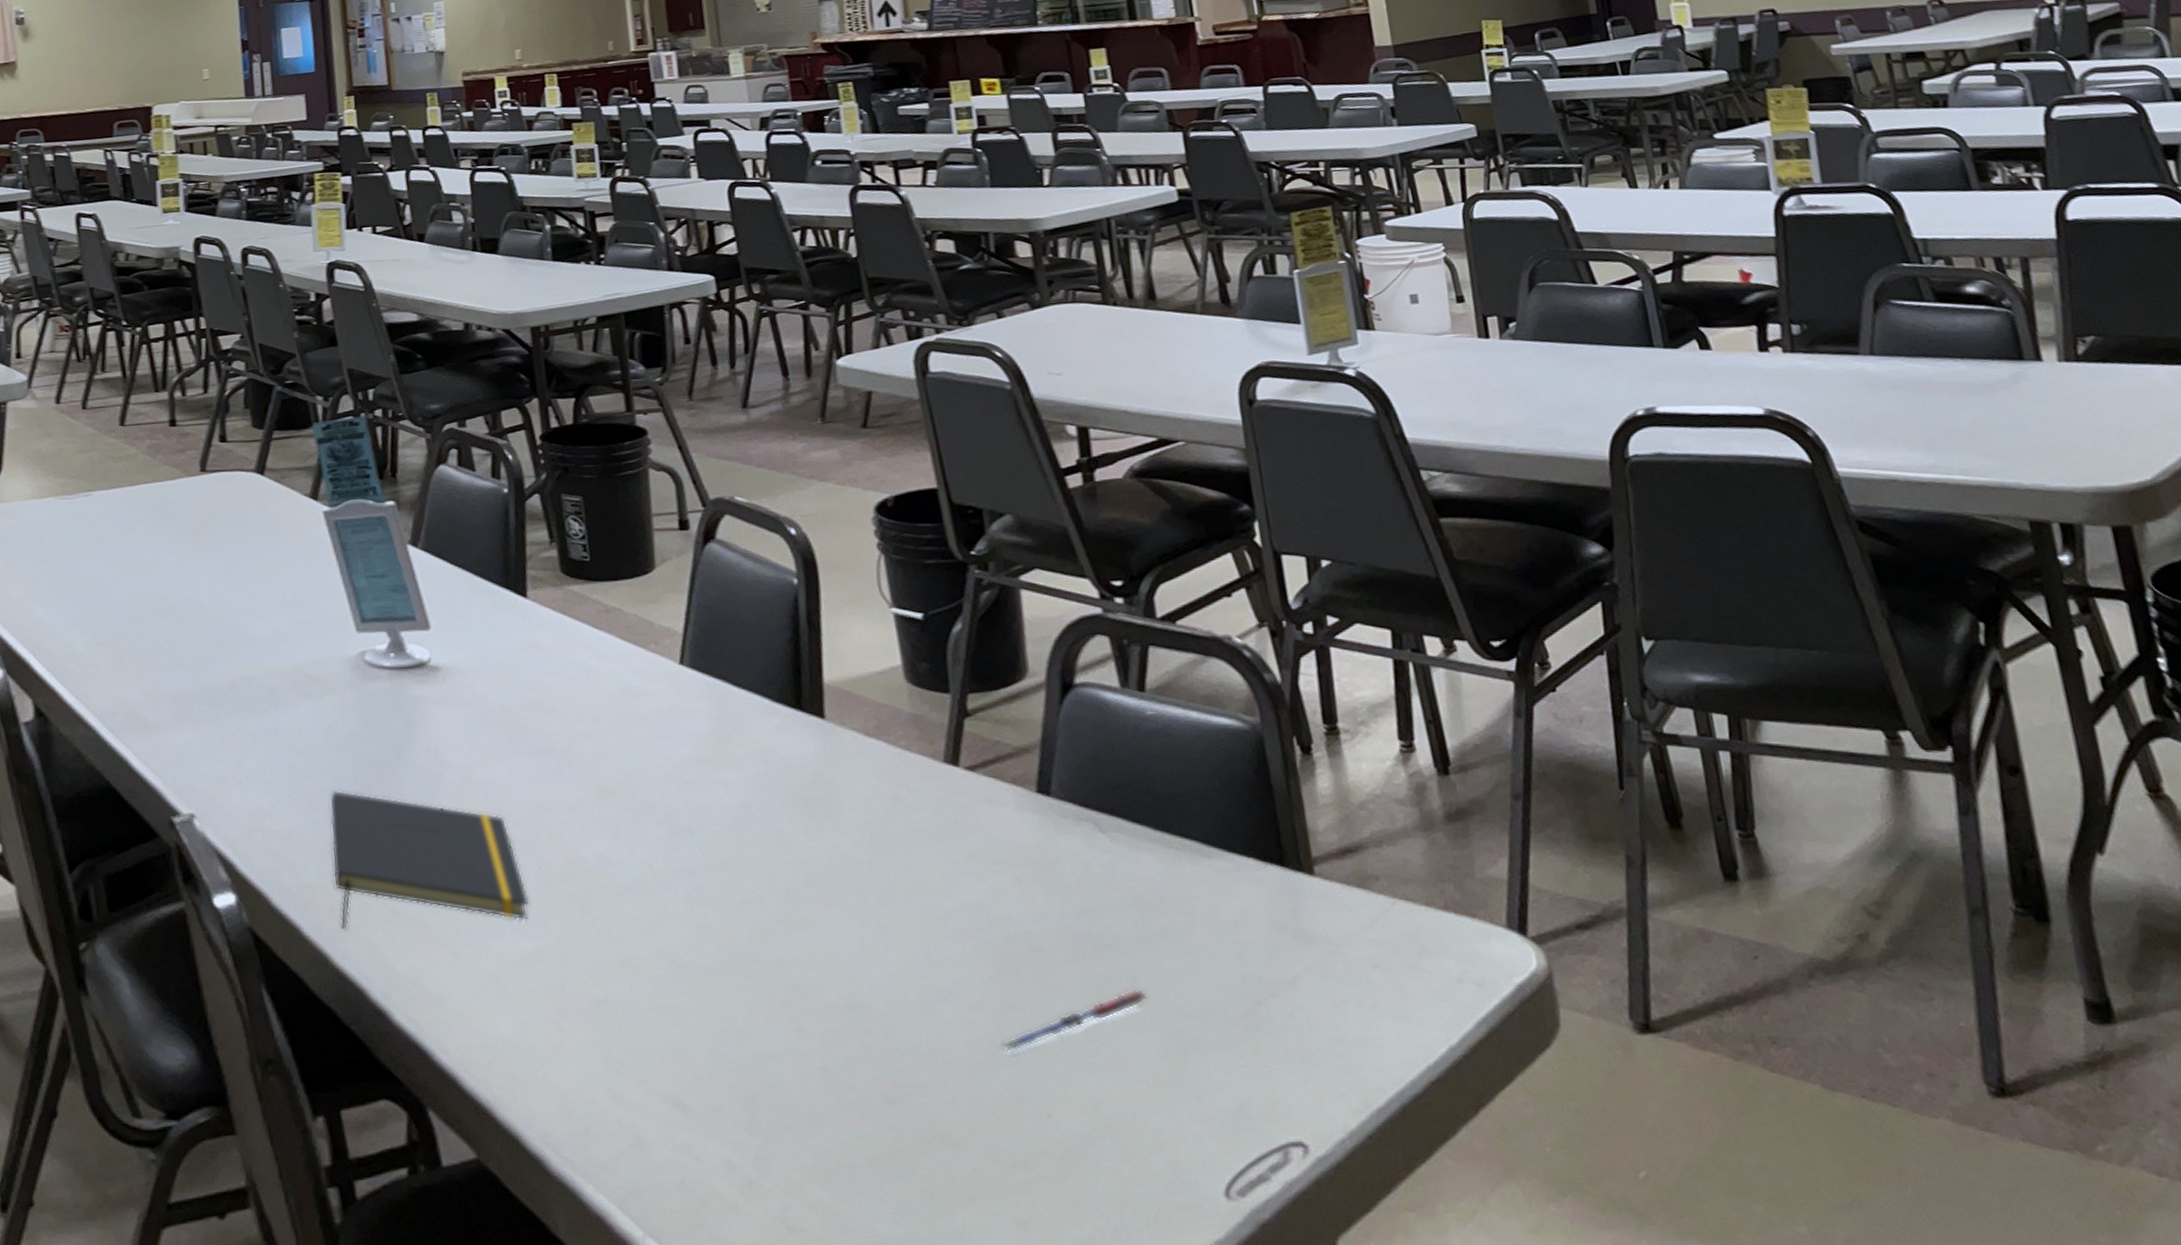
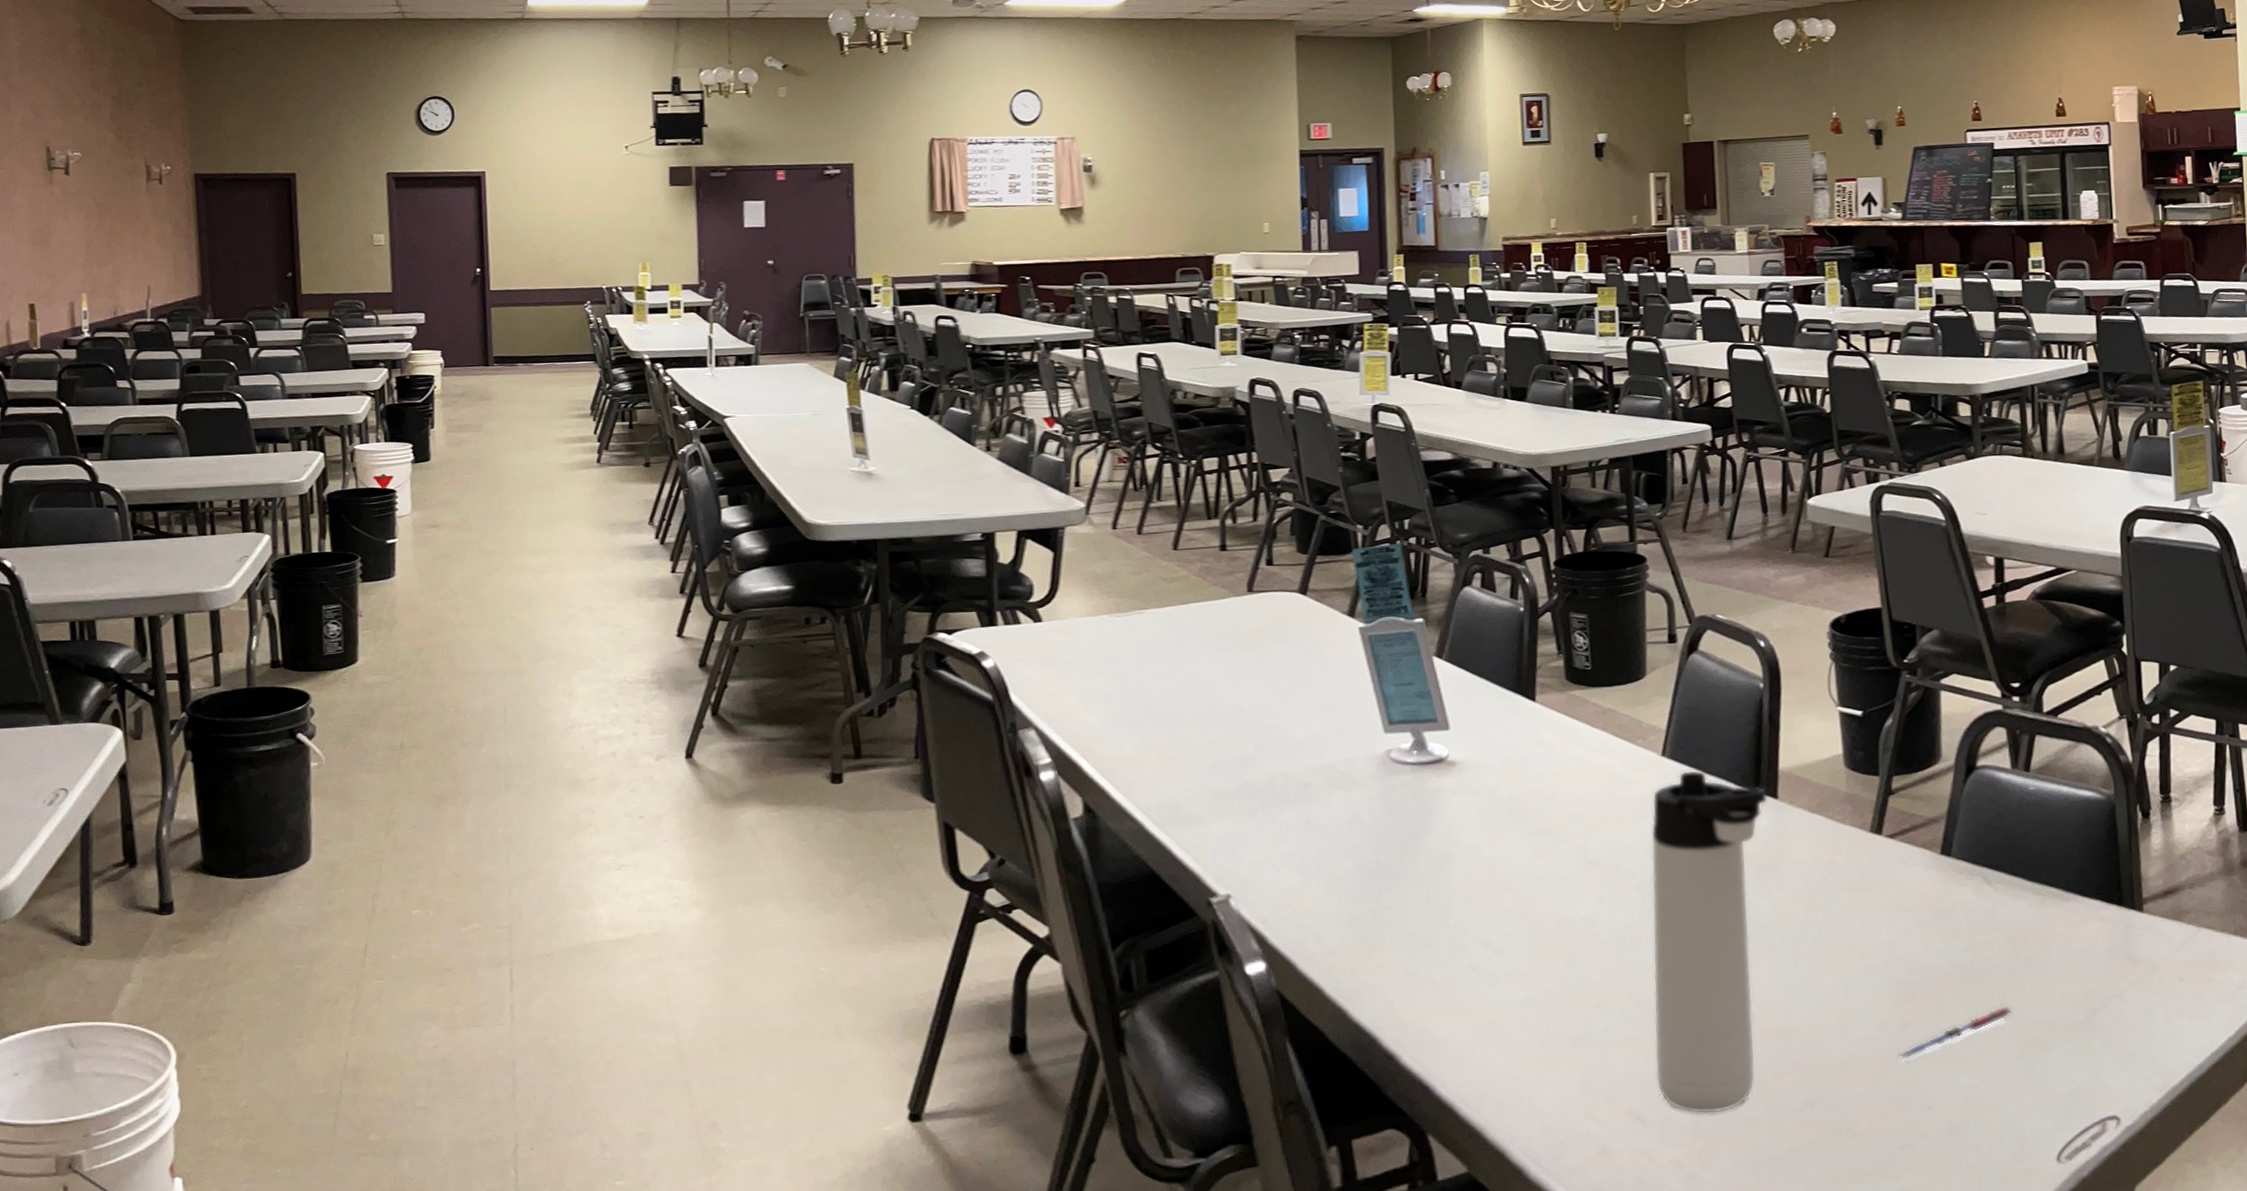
notepad: present [329,790,529,930] -> none [1353,869,1523,989]
thermos bottle: none [671,681,821,1105] -> present [1651,770,1768,1114]

